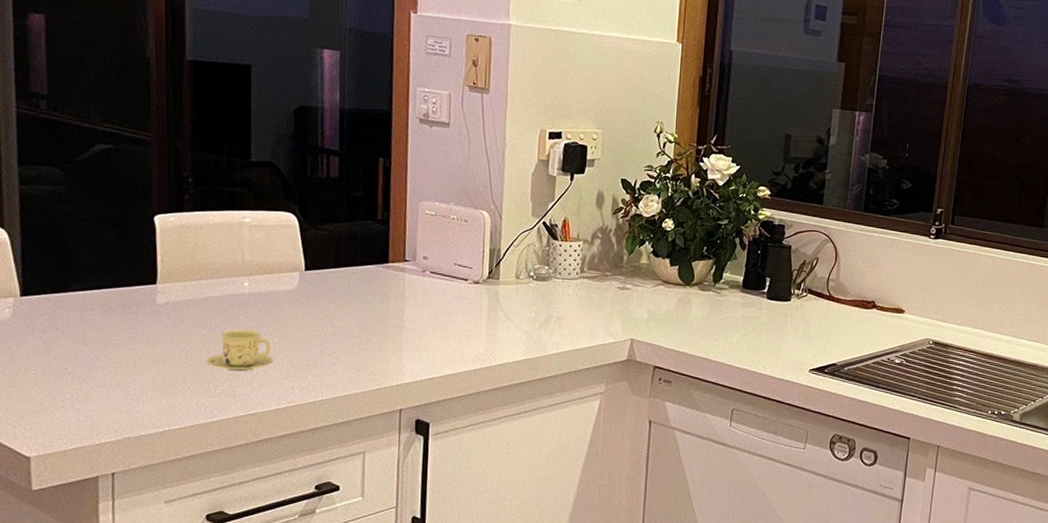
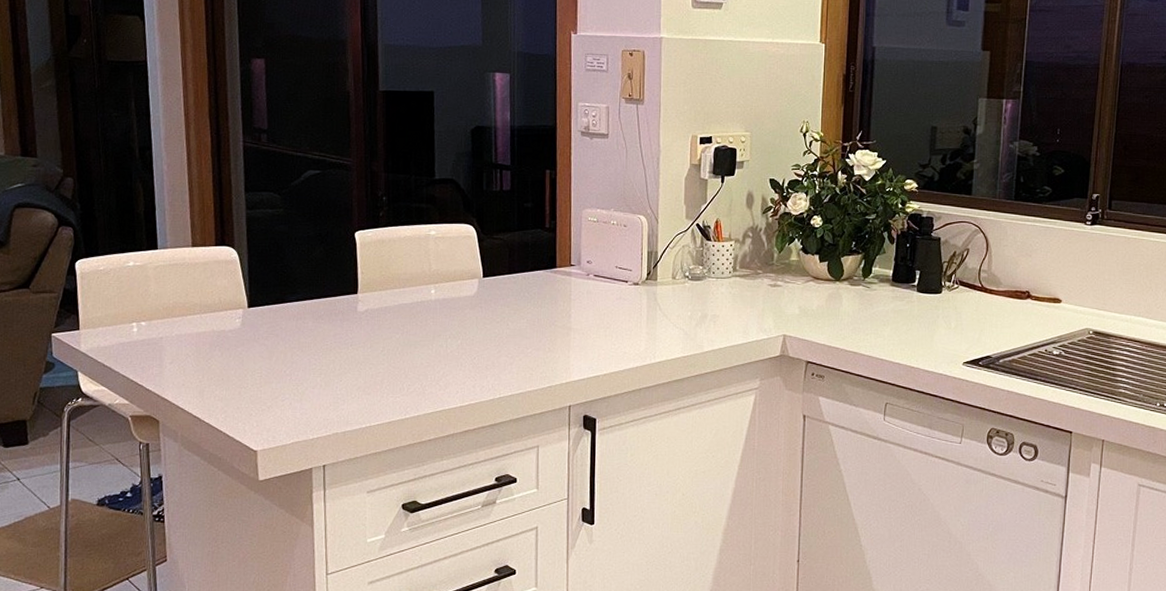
cup and saucer: present [206,329,274,372] -> none [399,333,458,372]

